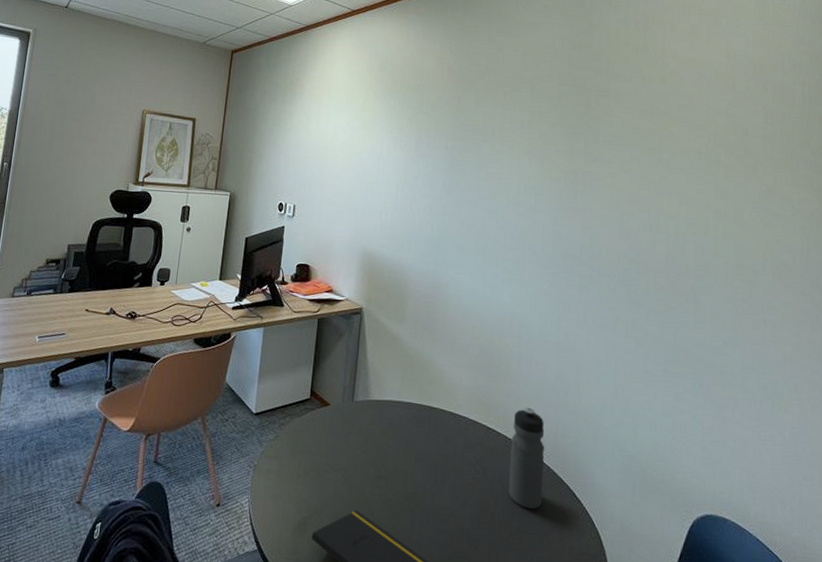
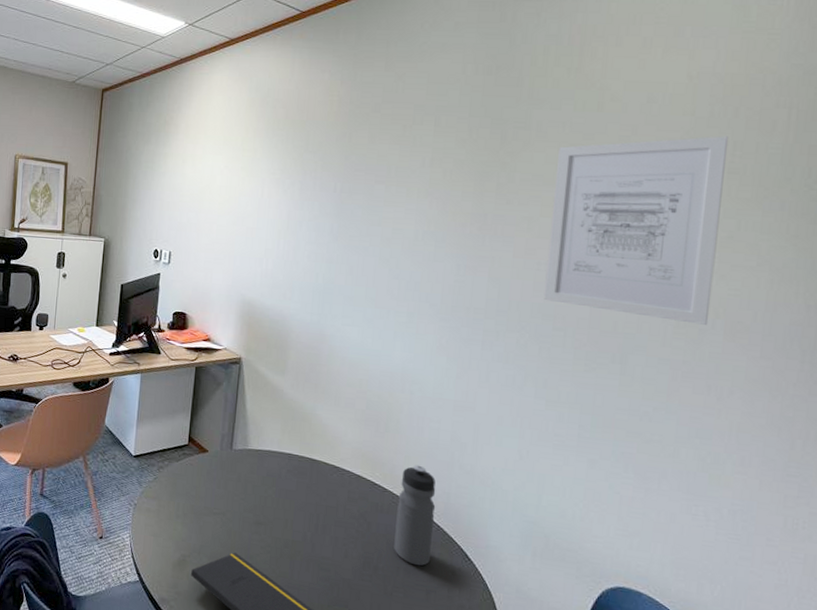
wall art: none [628,106,762,267] -> present [543,136,729,325]

